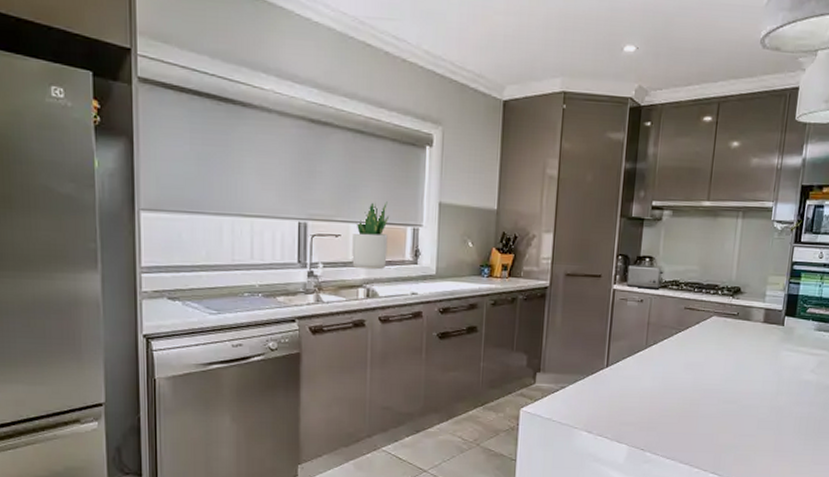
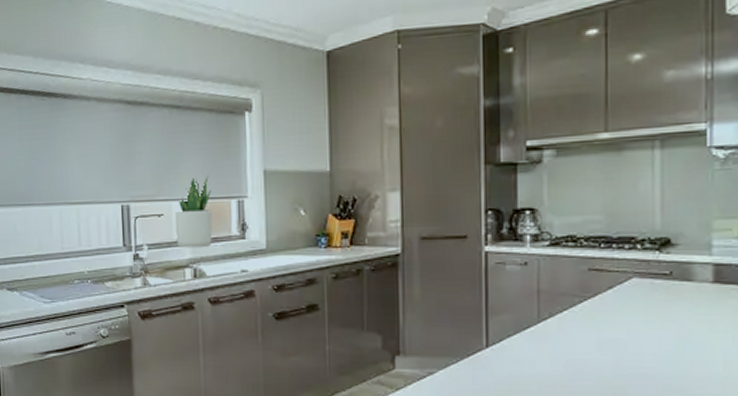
toaster: present [626,263,664,289] -> none [502,218,553,249]

